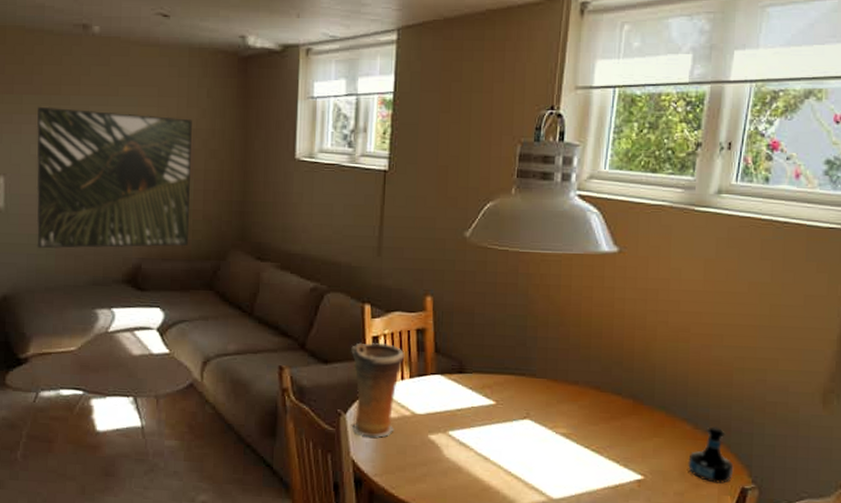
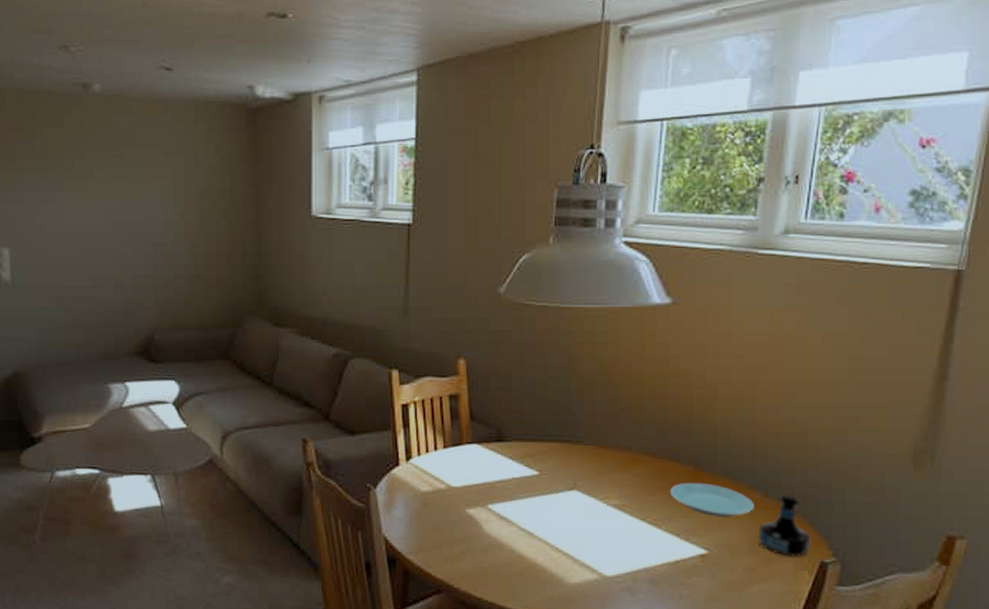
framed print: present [36,106,192,249] -> none [39,172,203,322]
vase: present [351,342,405,438] -> none [379,410,438,513]
plate: none [611,414,685,447] -> present [669,482,754,517]

